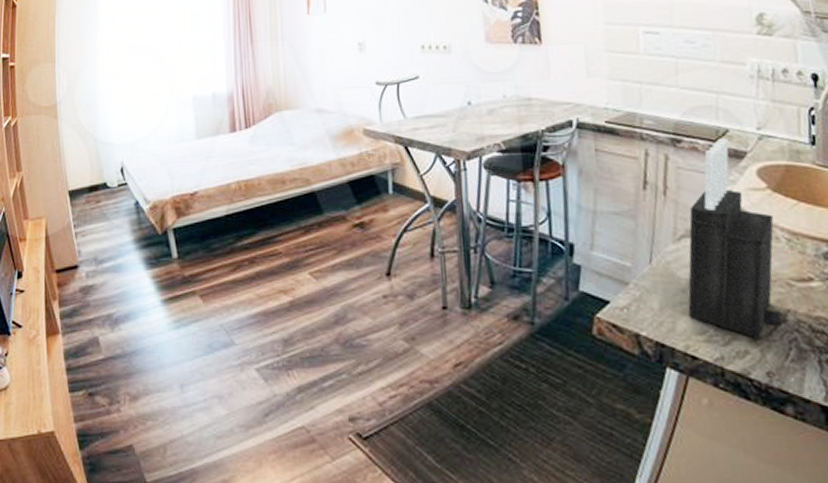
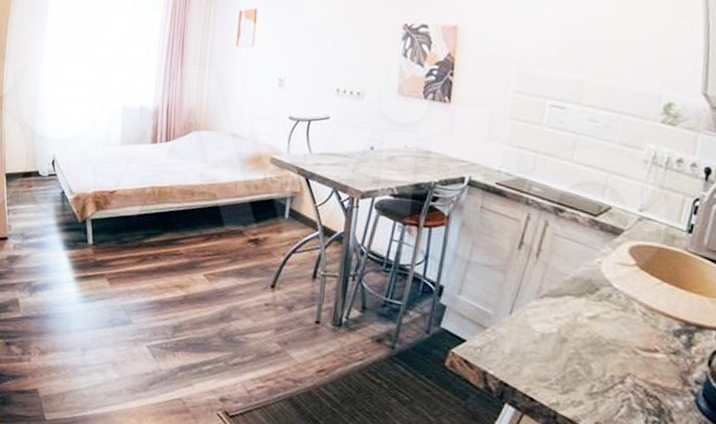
knife block: present [688,138,783,341] -> none [536,213,634,395]

